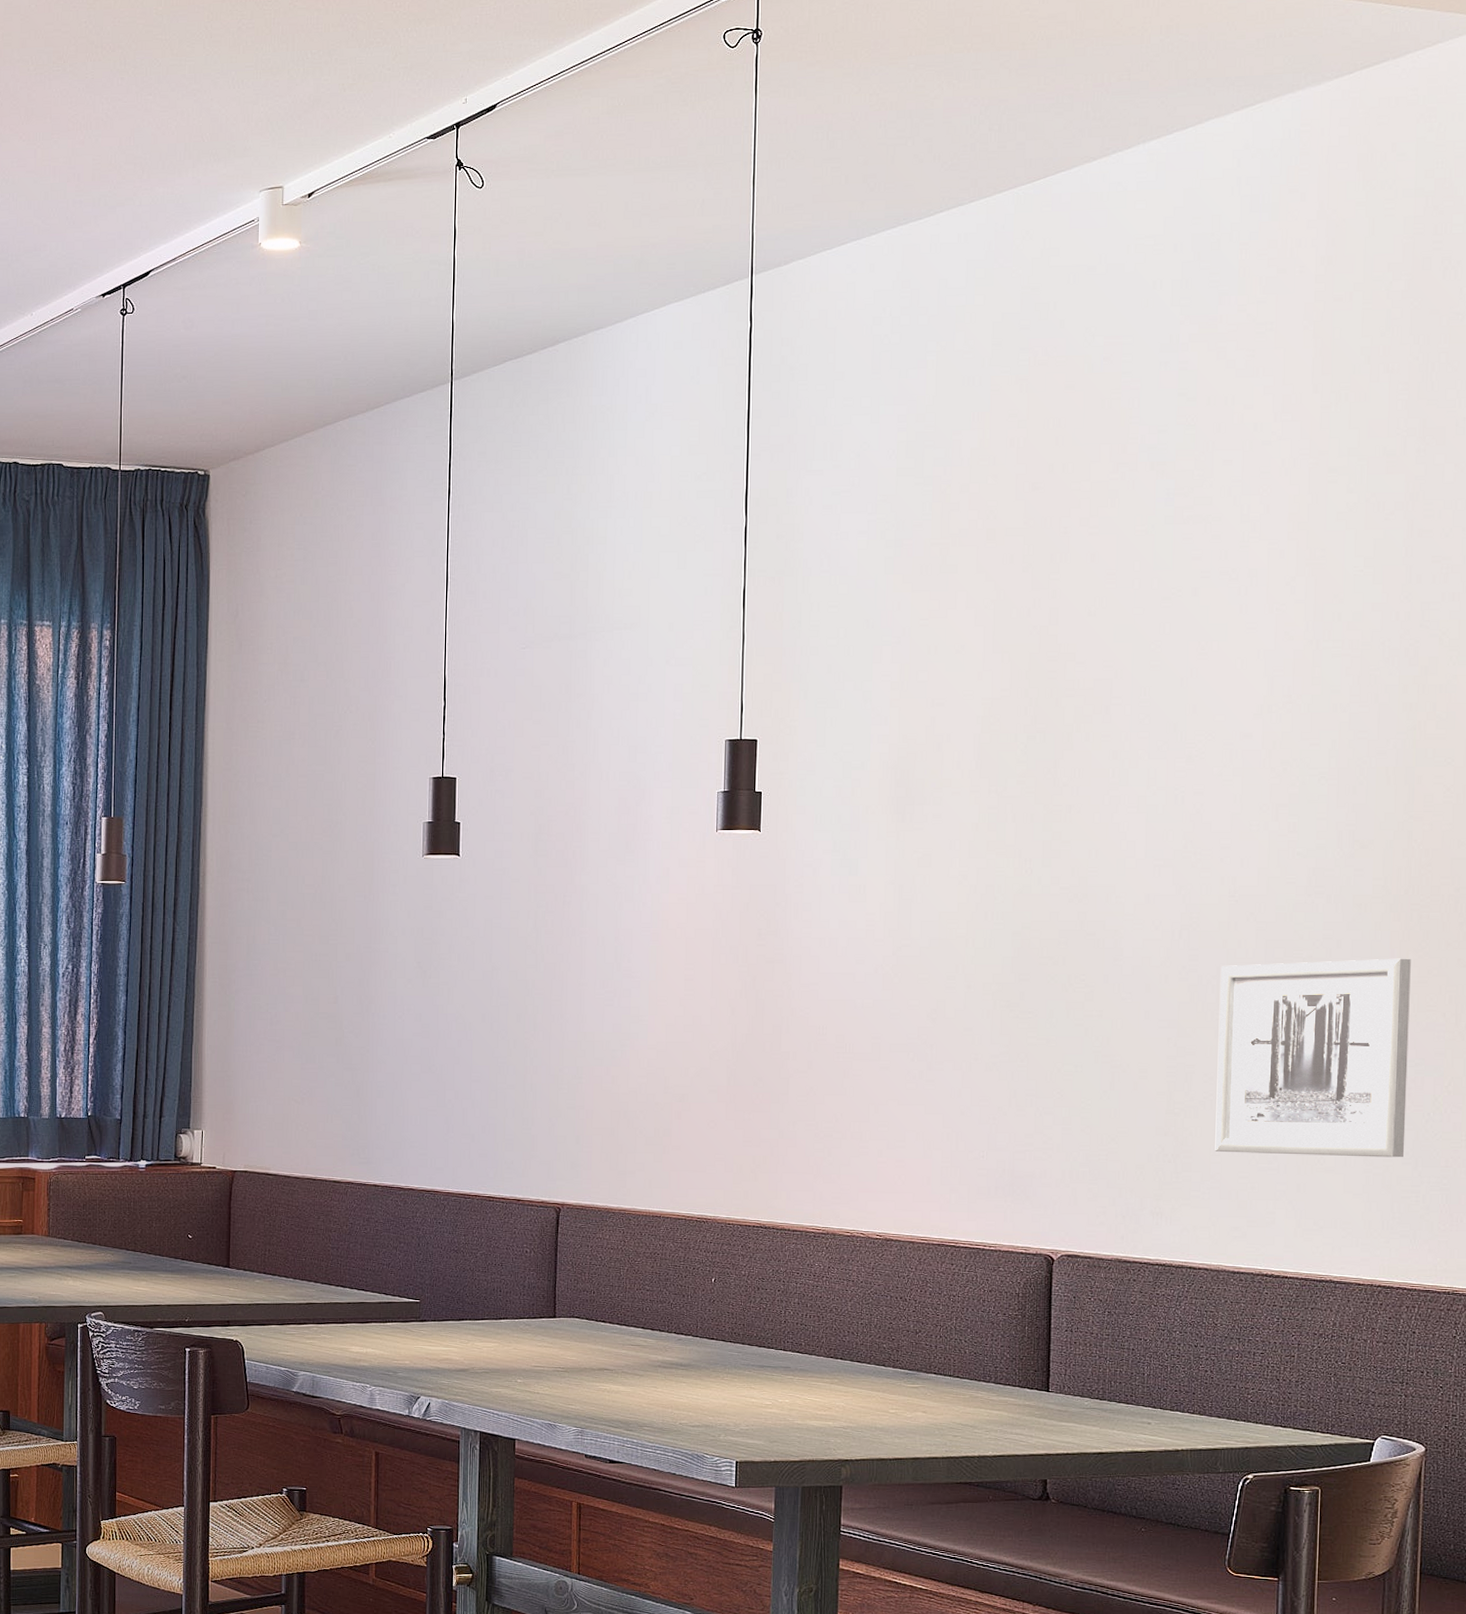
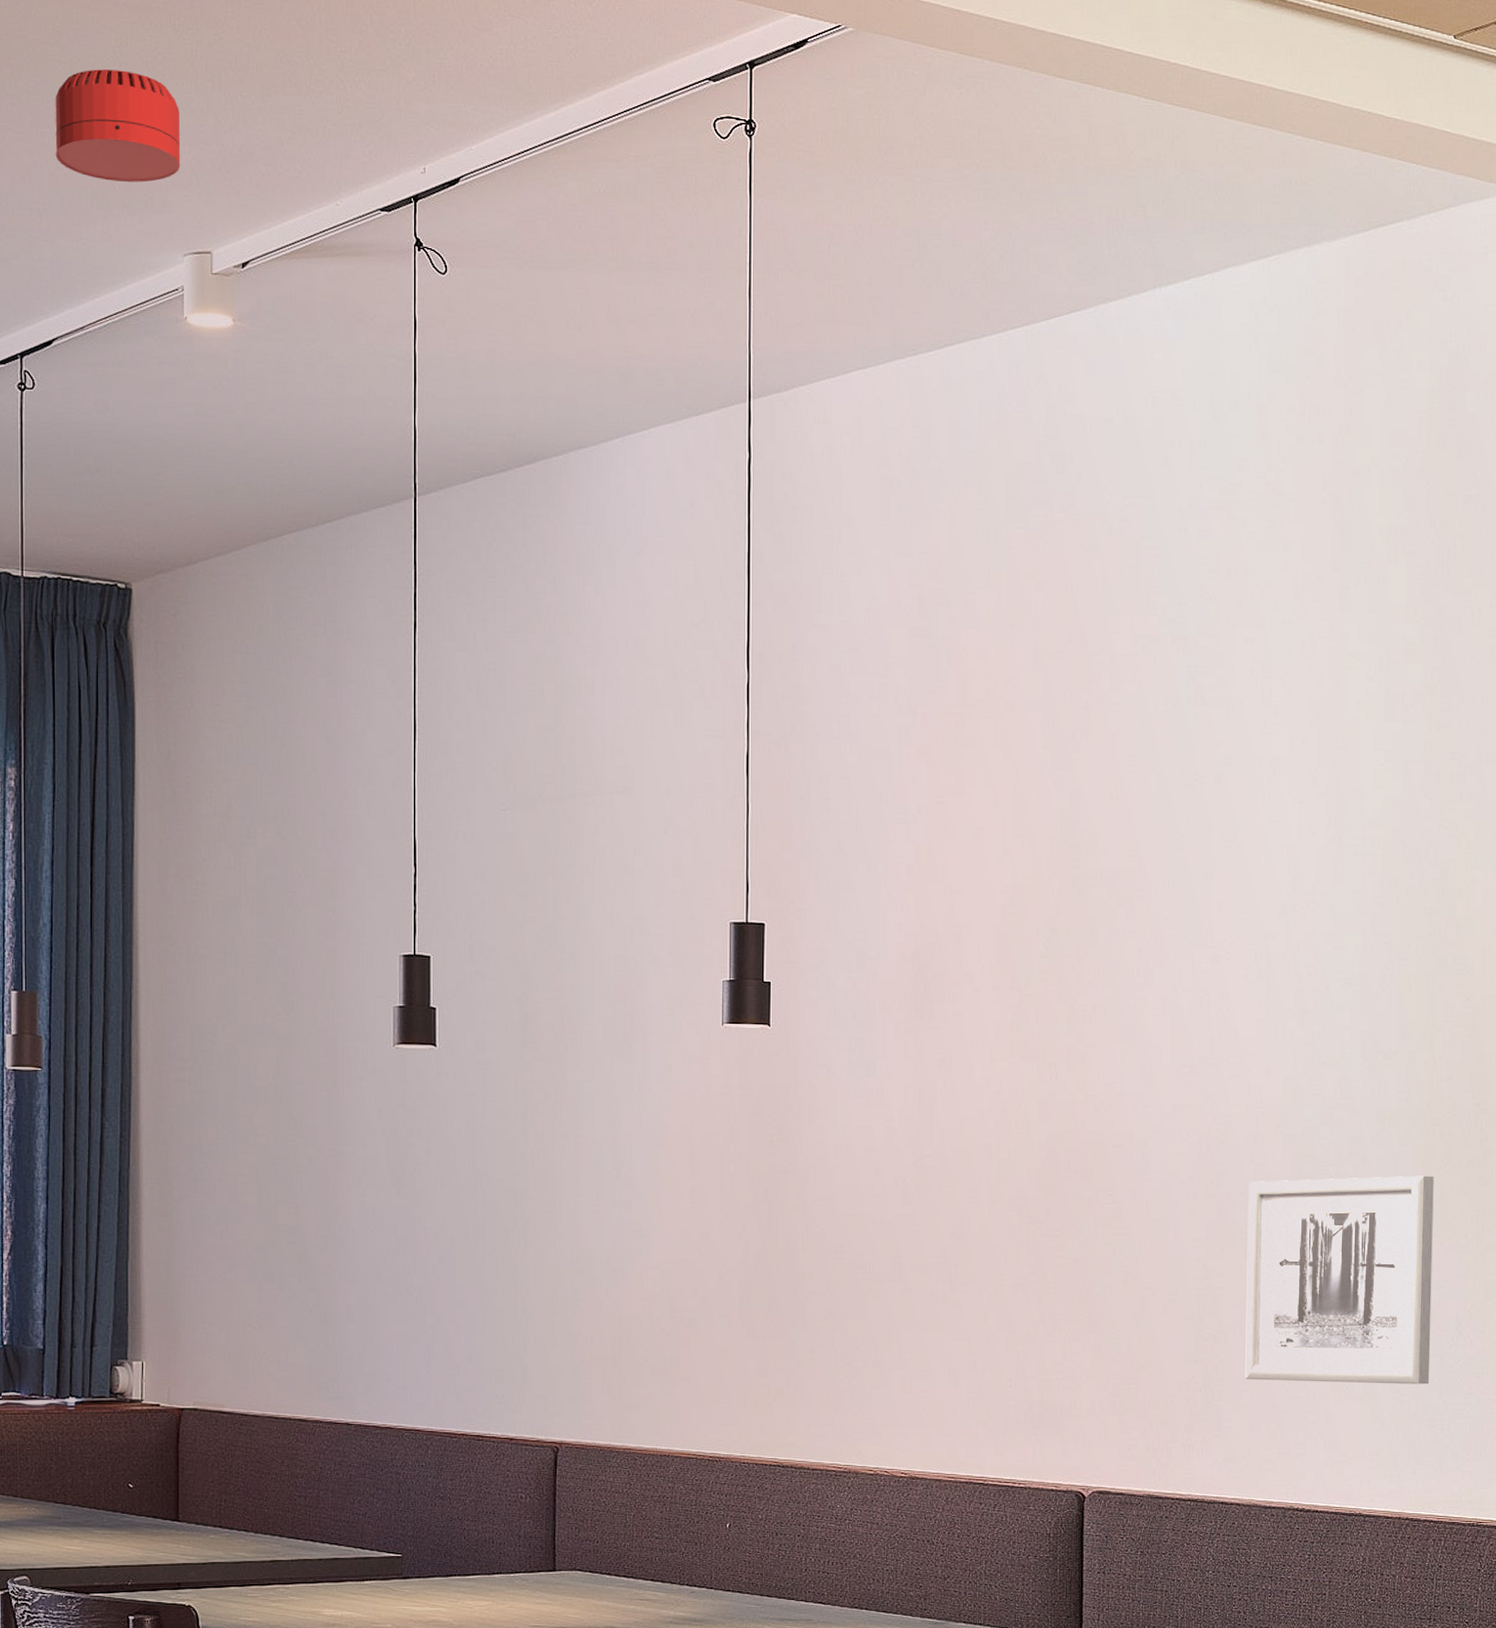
smoke detector: none [156,41,260,135] -> present [55,69,181,183]

